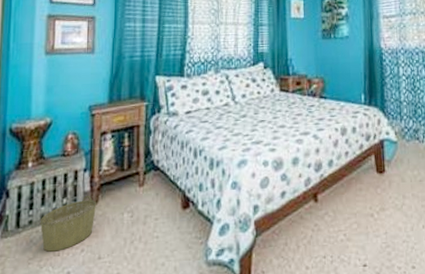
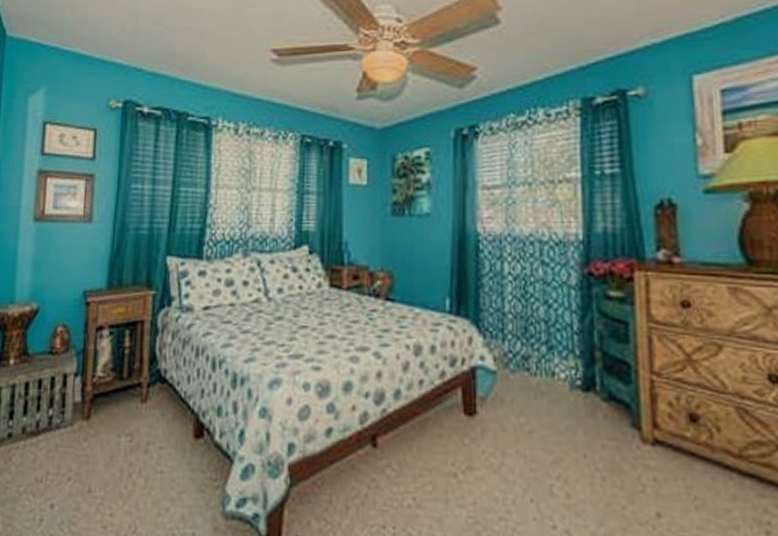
basket: present [40,195,97,252] -> none [20,407,89,476]

